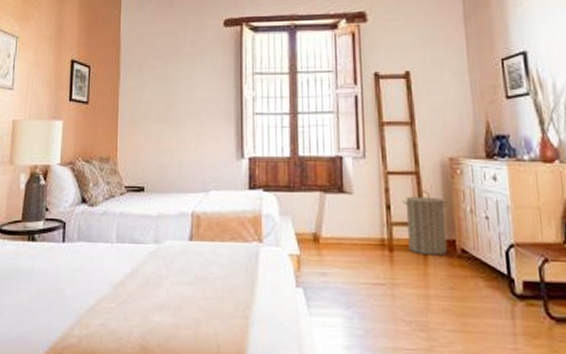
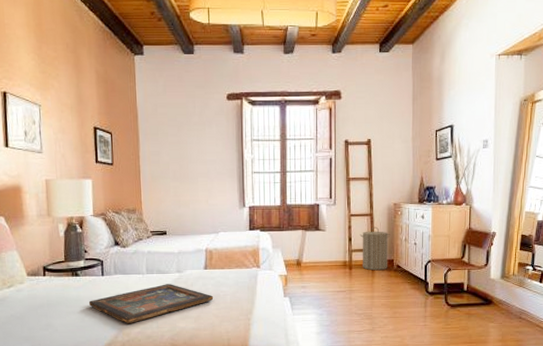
tray: none [43,258,200,312] -> present [88,284,214,324]

